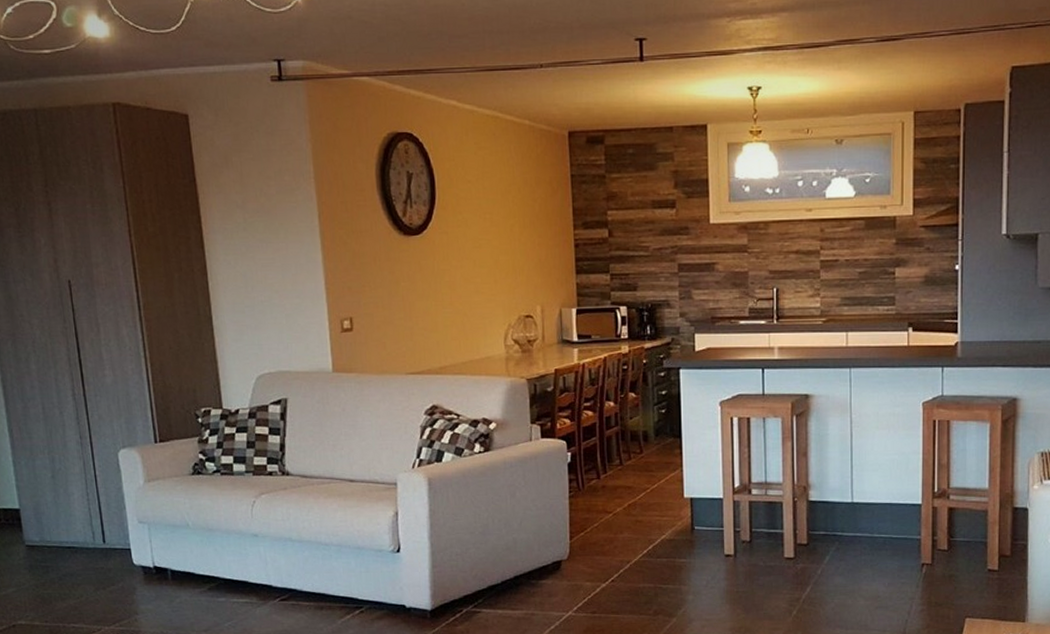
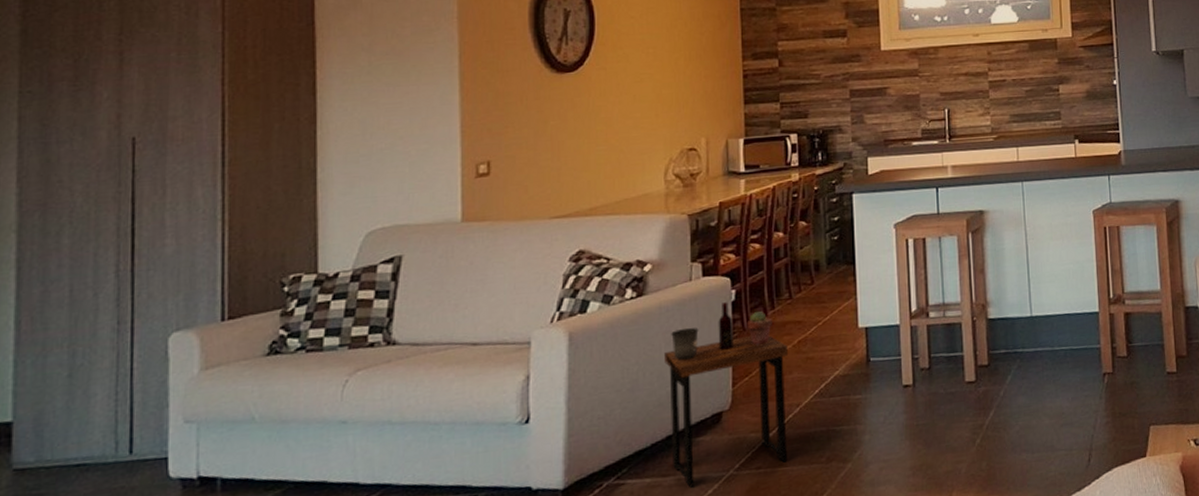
side table: none [510,463,619,622] -> present [664,302,788,488]
mug: none [515,483,539,513] -> present [671,327,699,362]
potted succulent: none [581,473,605,504] -> present [747,311,772,345]

